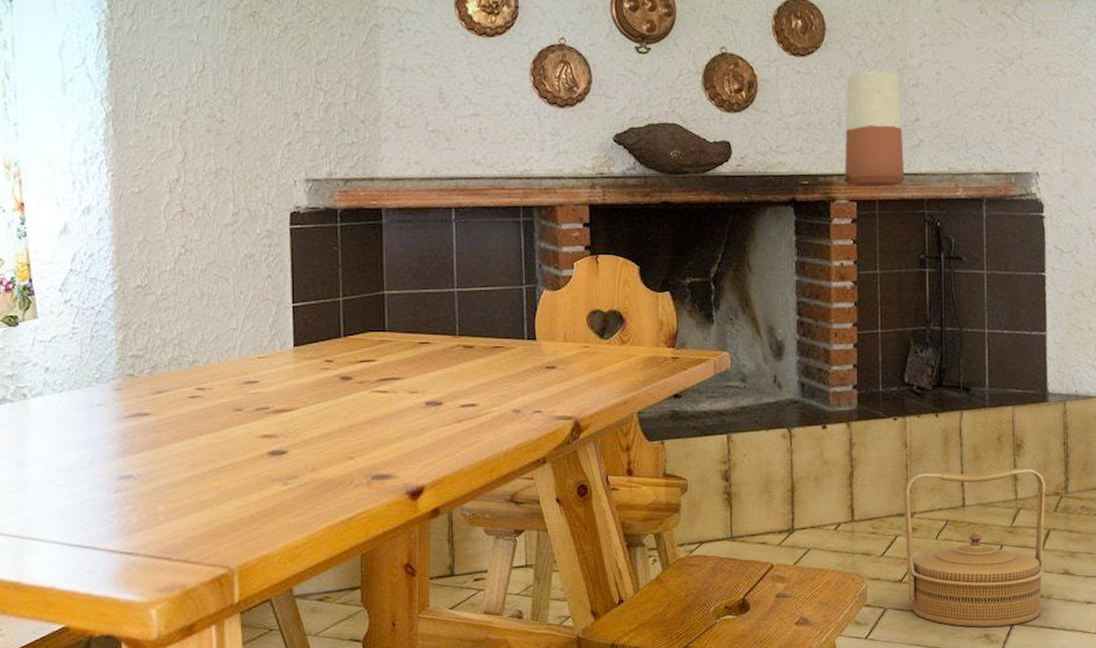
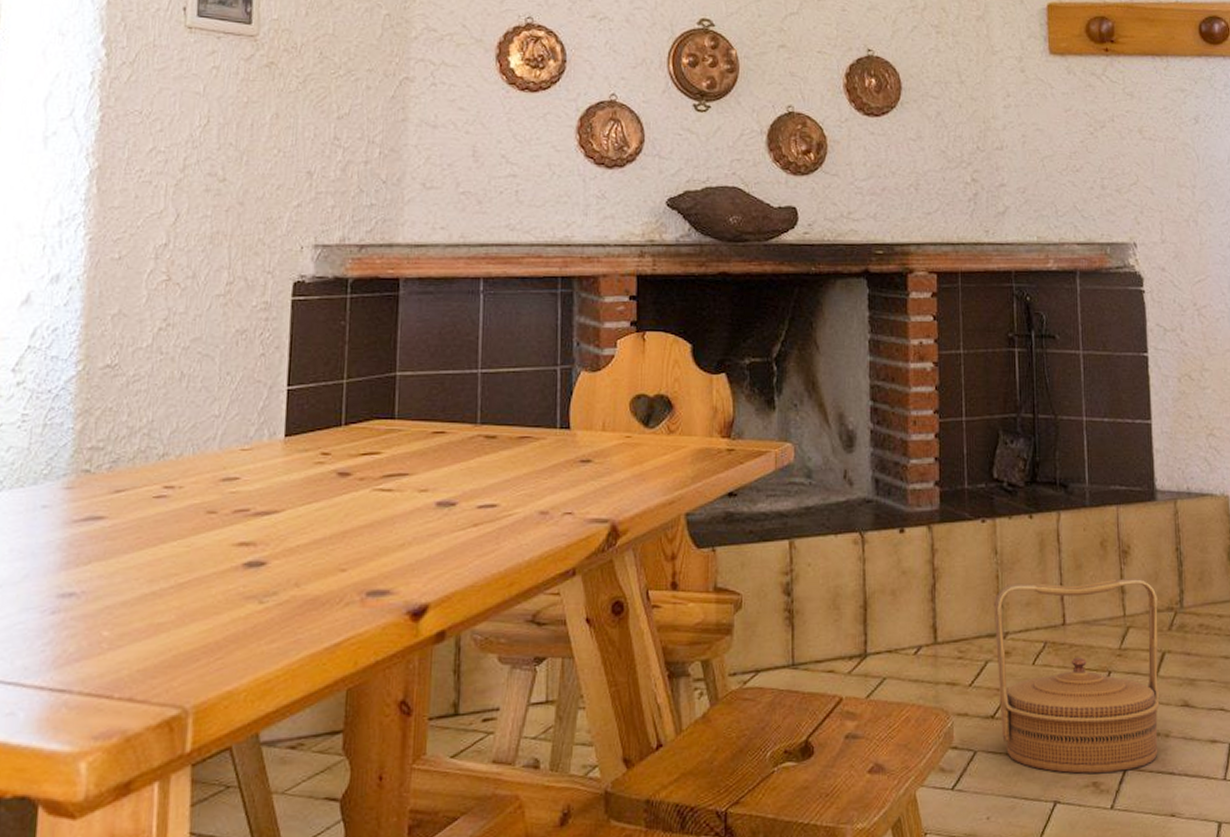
vase: present [844,70,905,187] -> none [923,132,990,257]

